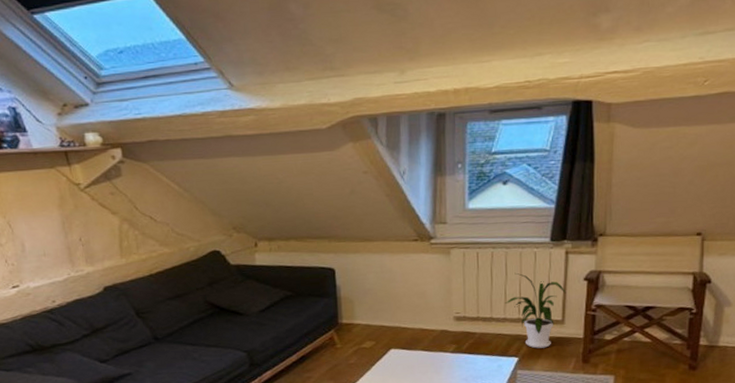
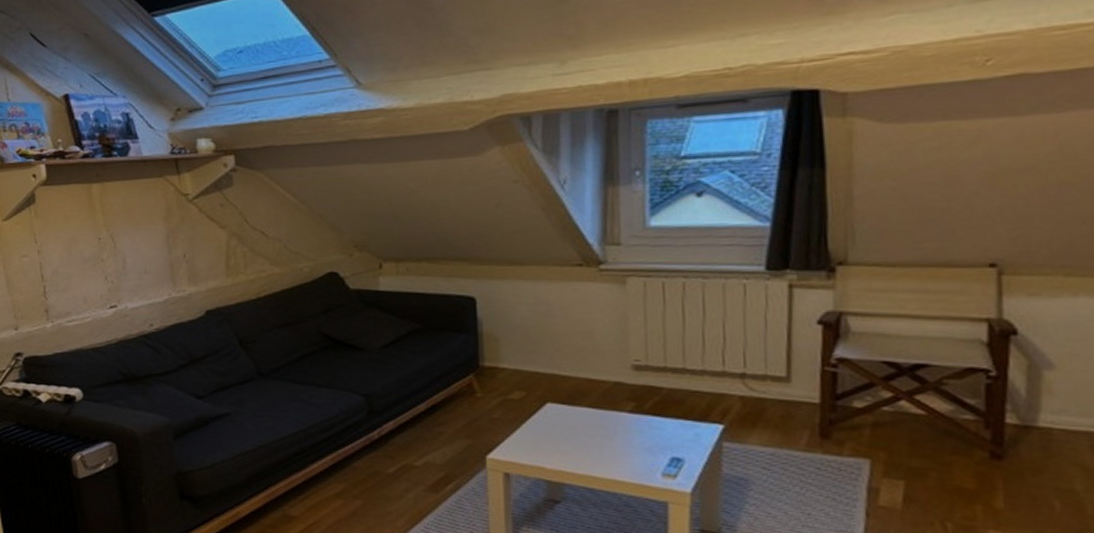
house plant: present [505,272,567,349] -> none [703,310,792,414]

